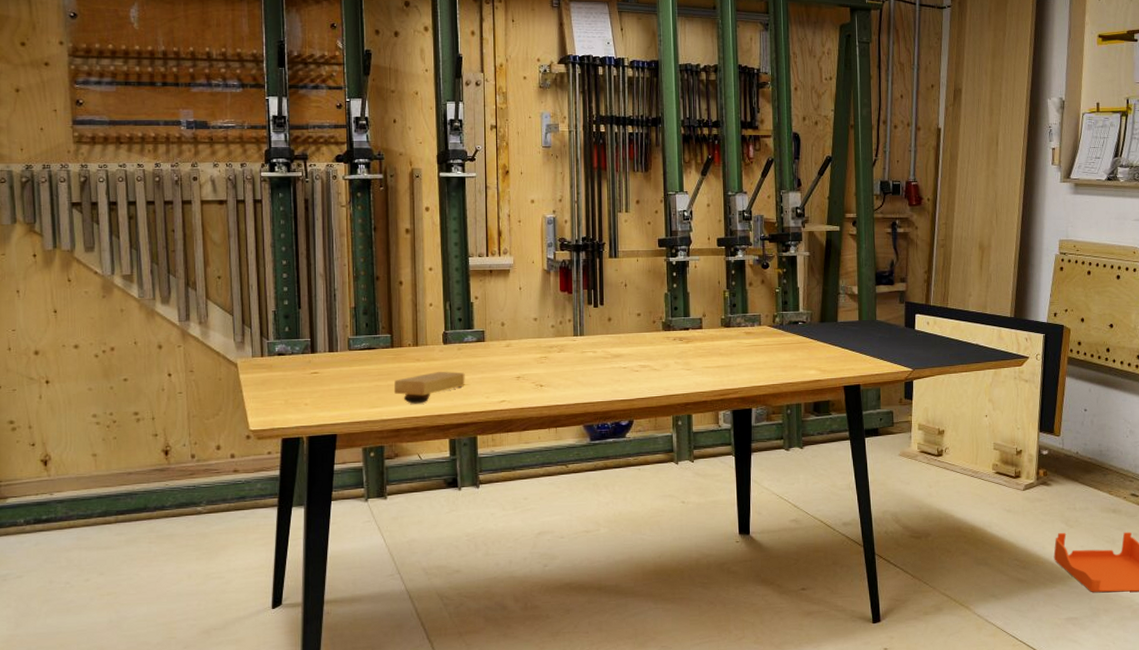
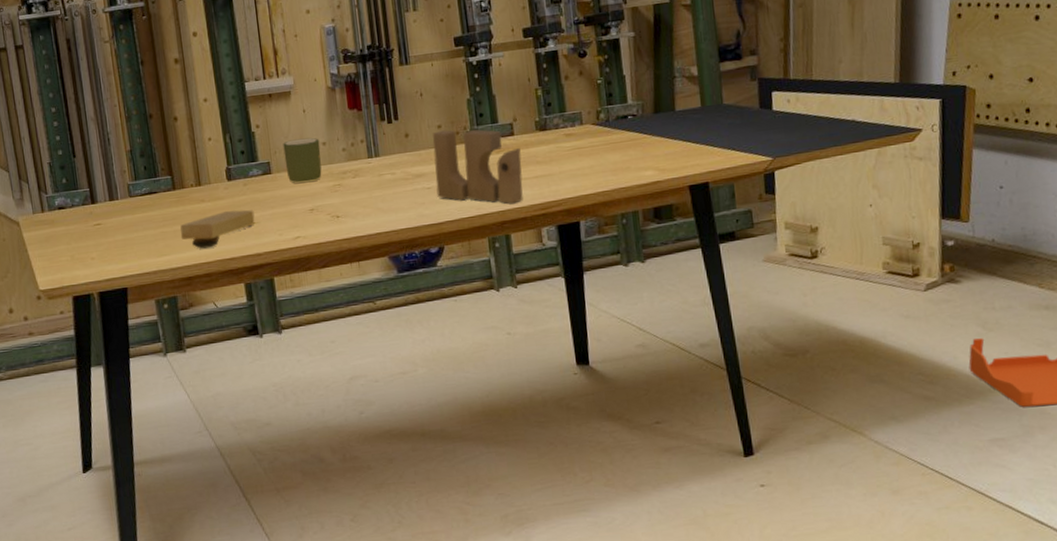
mug: none [498,312,532,353] -> present [283,137,322,184]
wooden clamp: none [631,318,707,388] -> present [433,129,523,204]

